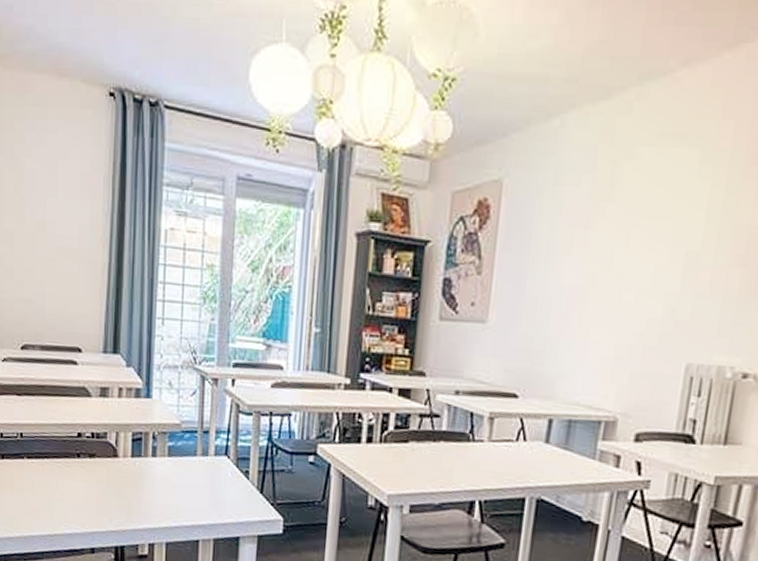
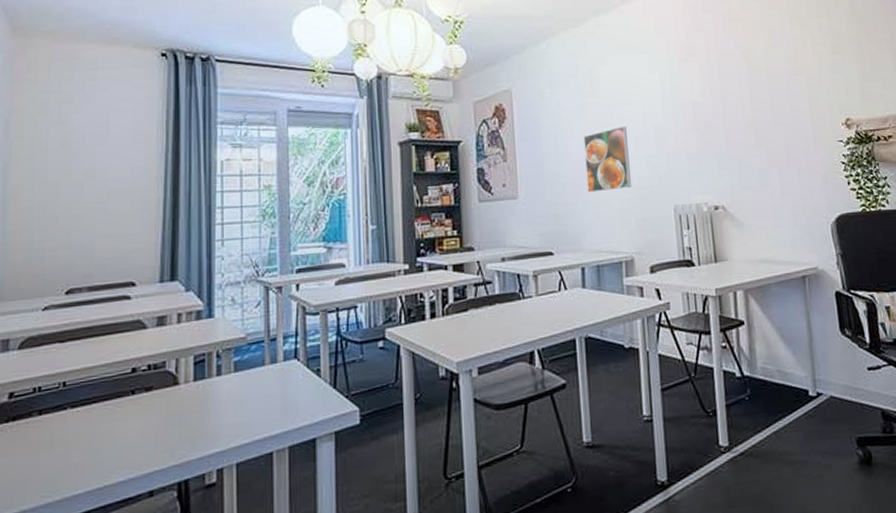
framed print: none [576,247,646,332] -> present [583,126,631,193]

